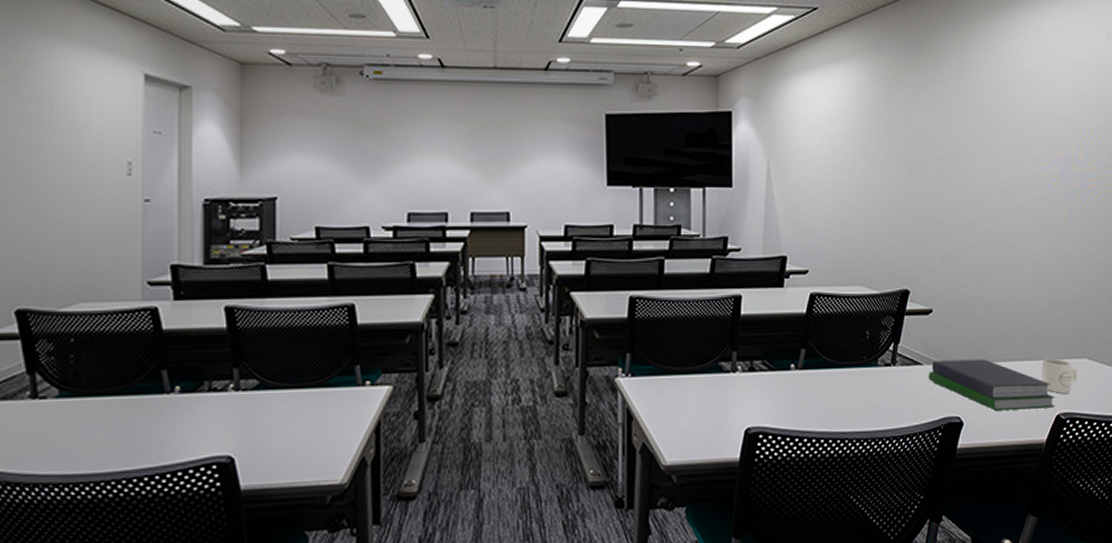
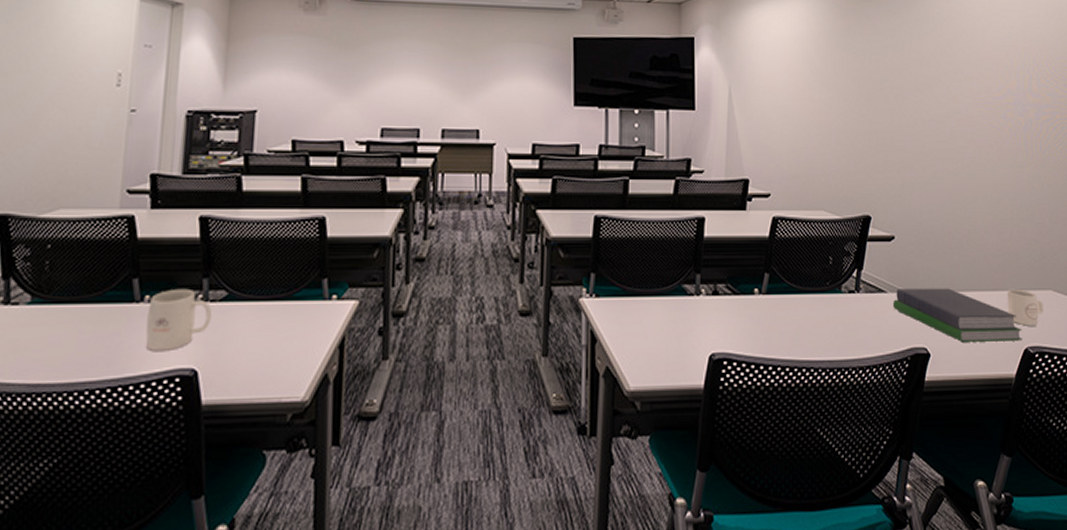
mug: none [179,378,245,440] -> present [145,288,212,351]

